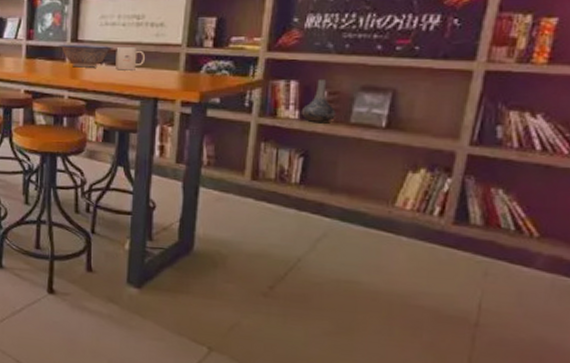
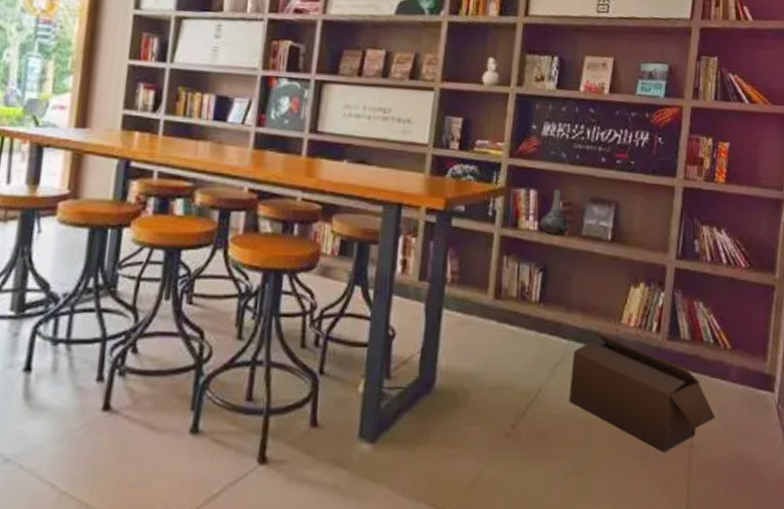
decorative bowl: present [58,44,113,68] -> none [294,134,357,165]
mug: present [116,46,146,70] -> none [358,141,391,171]
cardboard box: none [331,213,511,327] -> present [569,332,715,452]

